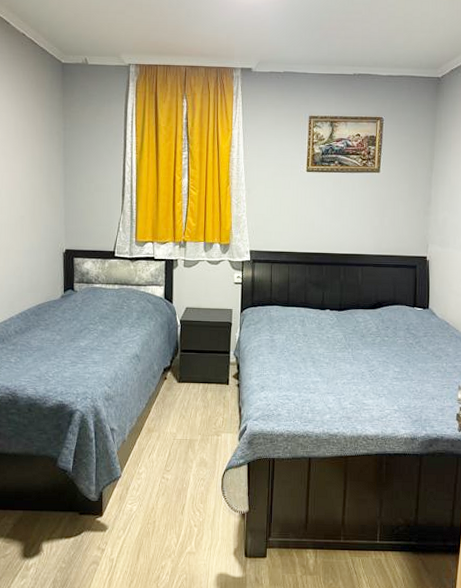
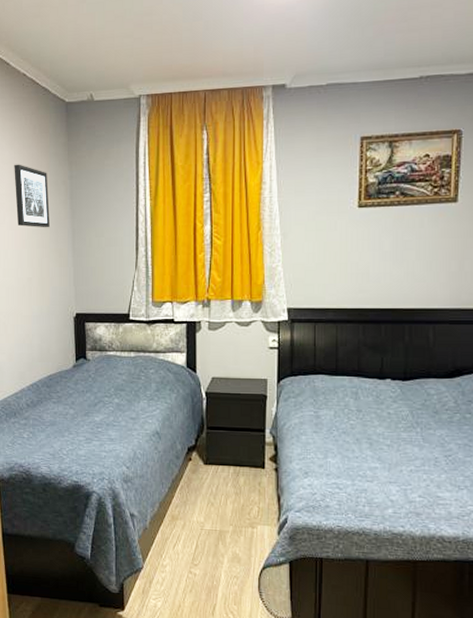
wall art: none [10,113,44,172] -> present [14,164,50,228]

